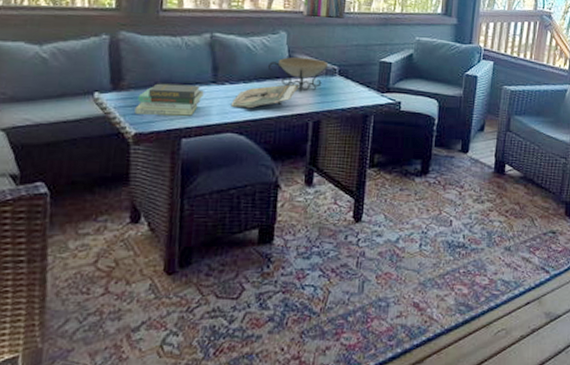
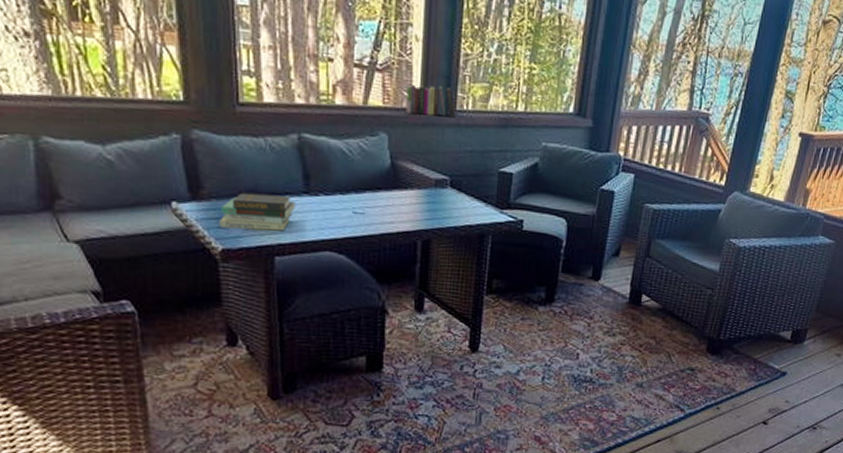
magazine: present [230,84,299,109] -> none [327,197,405,224]
decorative bowl: present [268,57,337,93] -> none [368,164,448,208]

